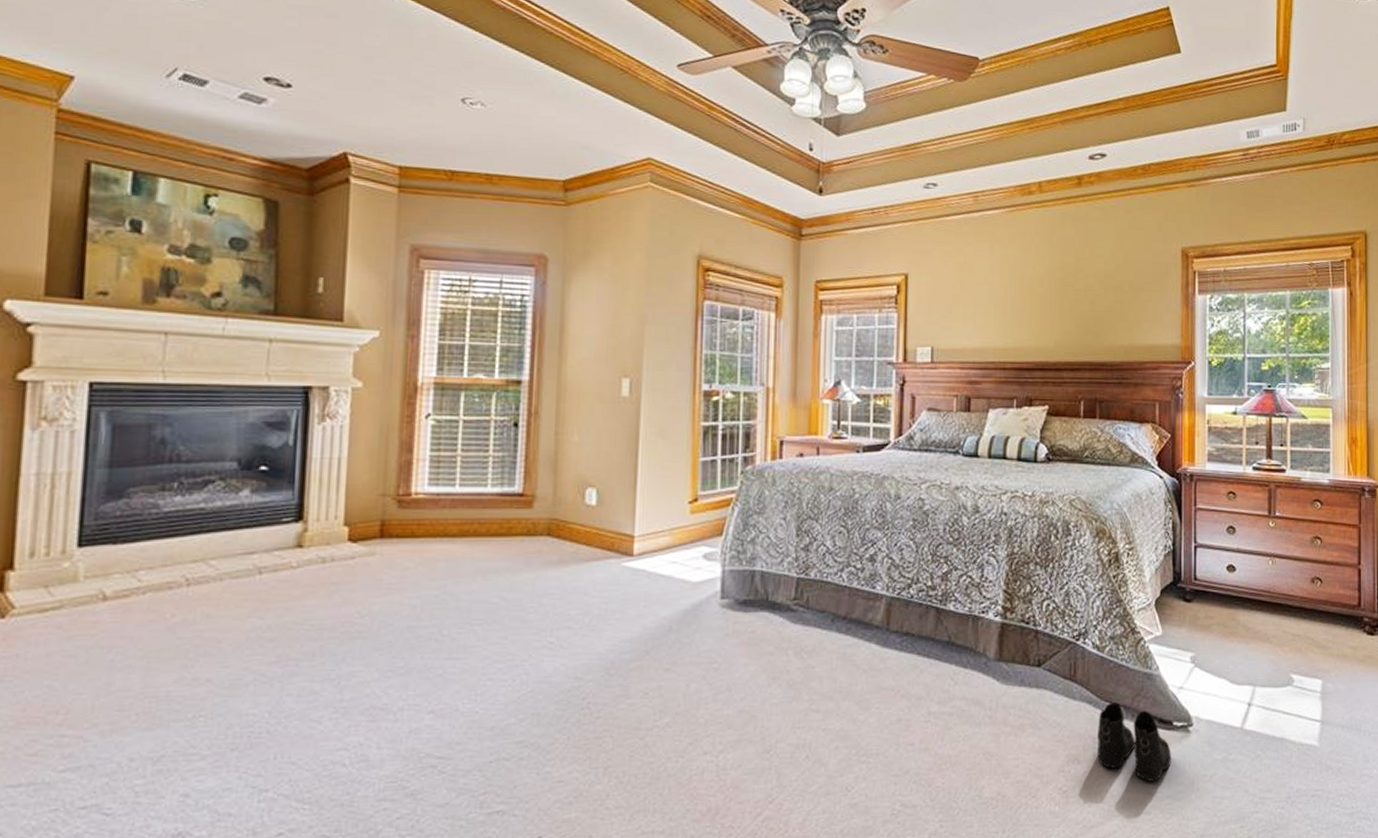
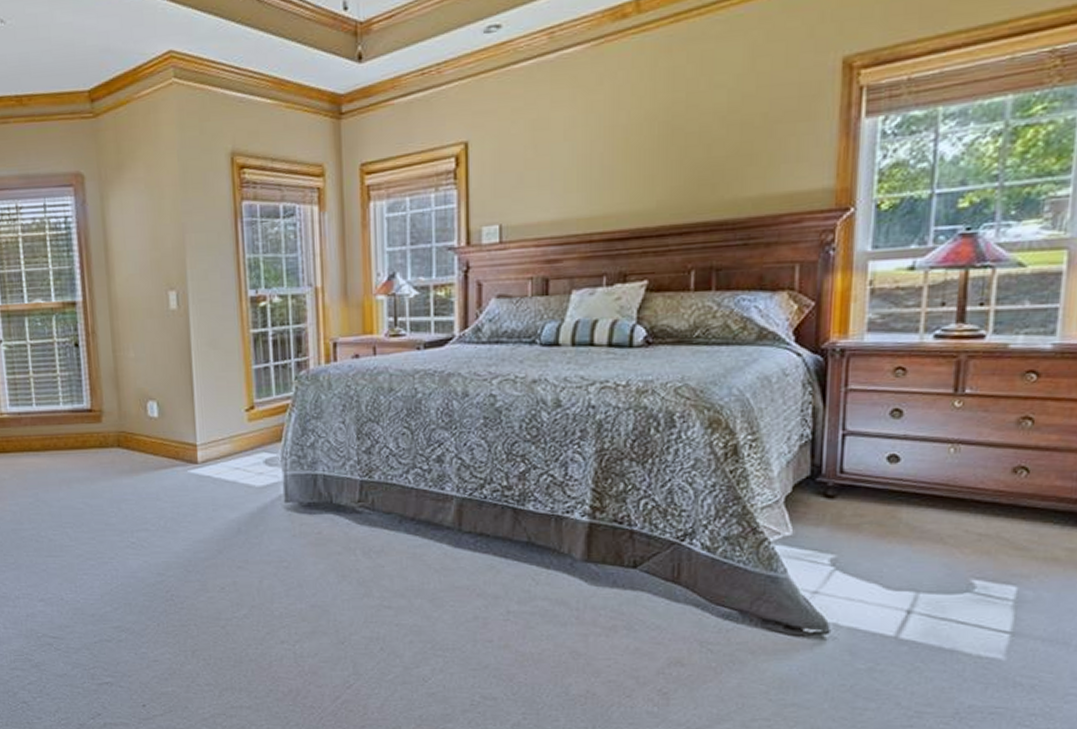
boots: present [1098,702,1171,782] -> none [705,606,799,688]

